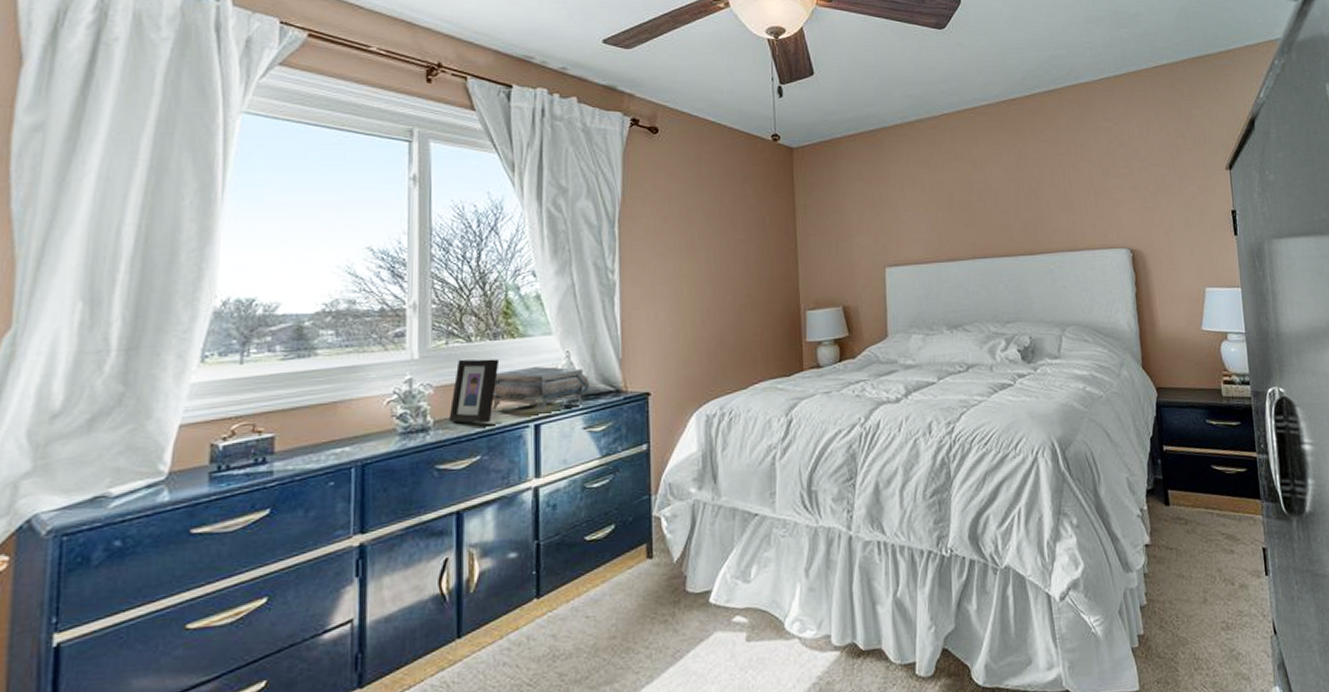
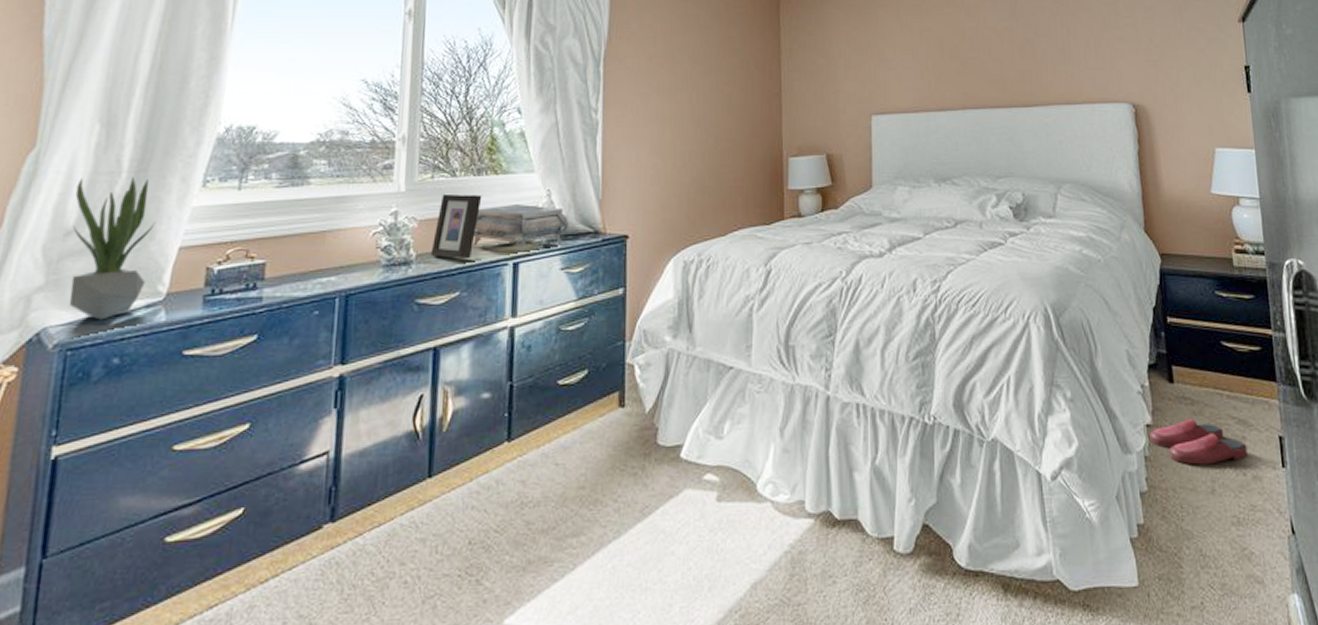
potted plant: none [59,355,152,503] -> present [69,177,156,320]
slippers: none [1148,536,1235,579] -> present [1149,418,1248,465]

